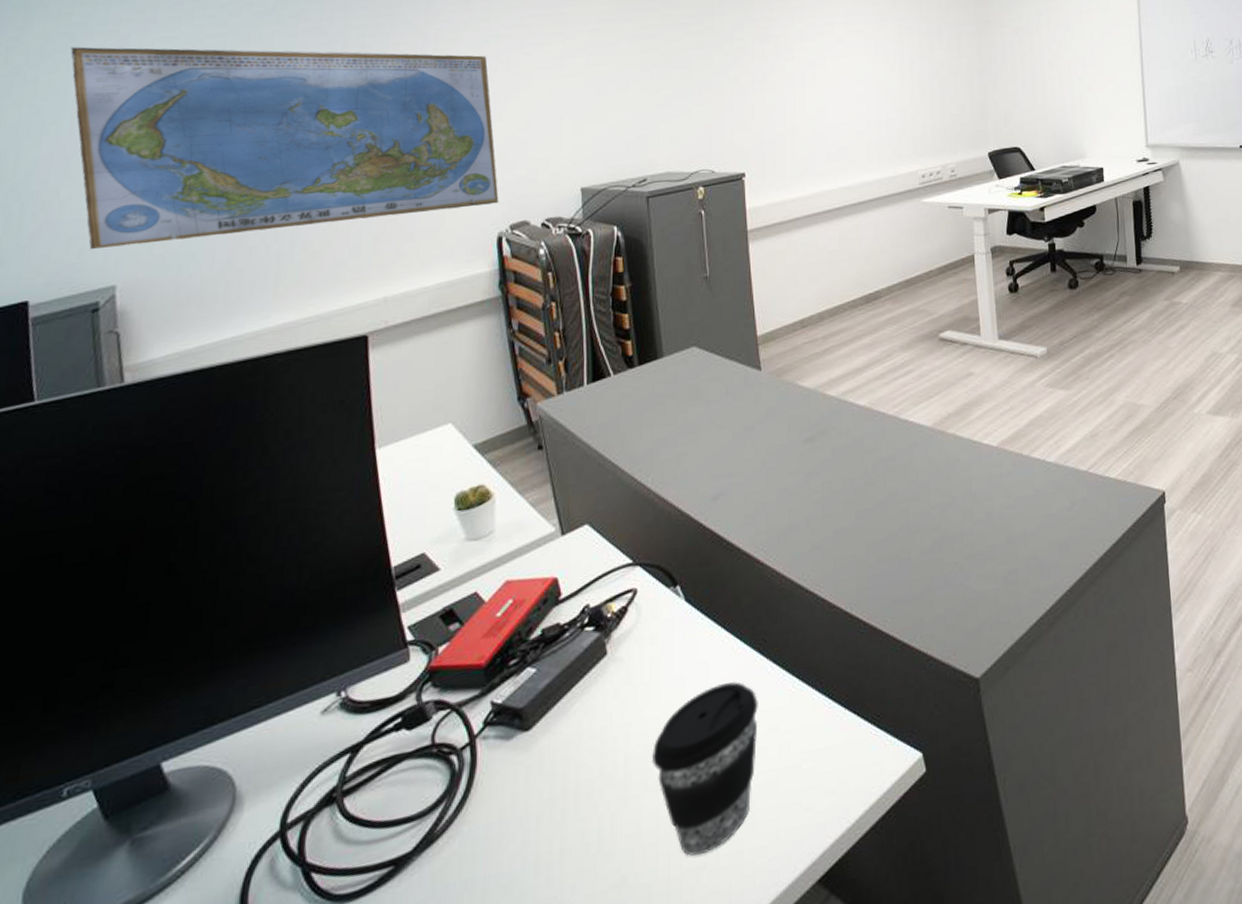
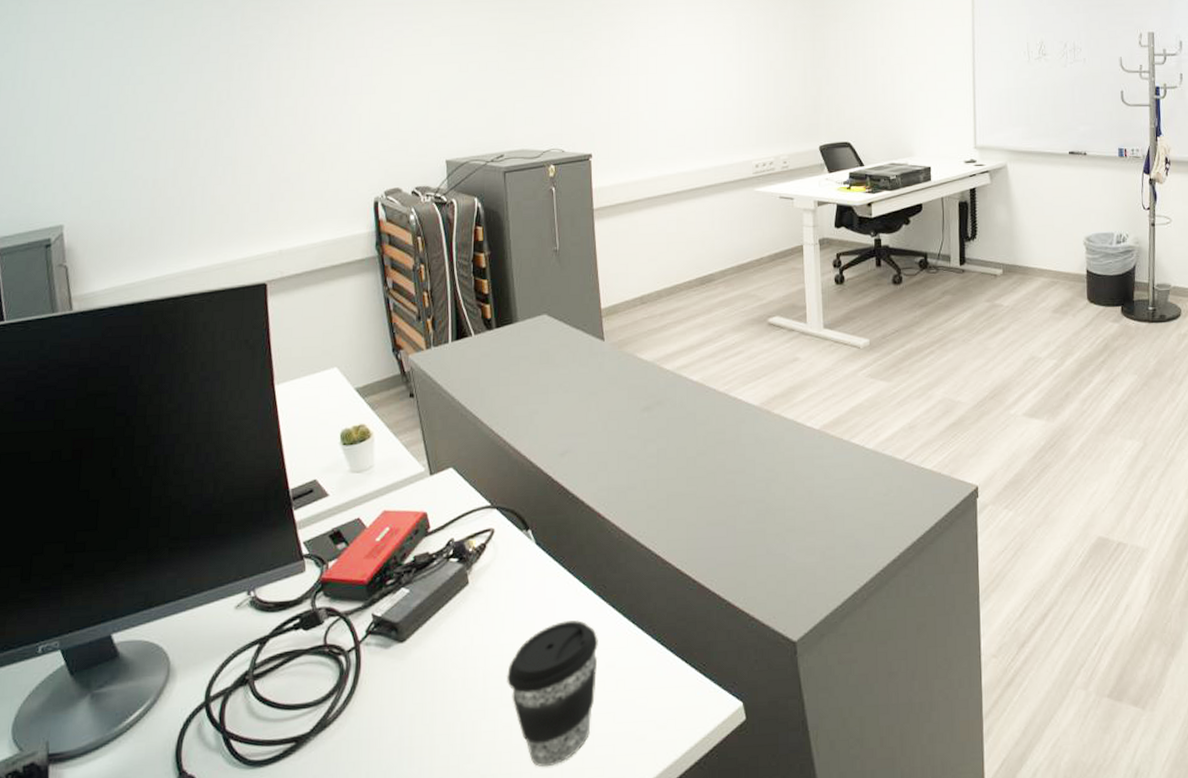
world map: present [70,47,499,250] -> none [19,10,375,193]

